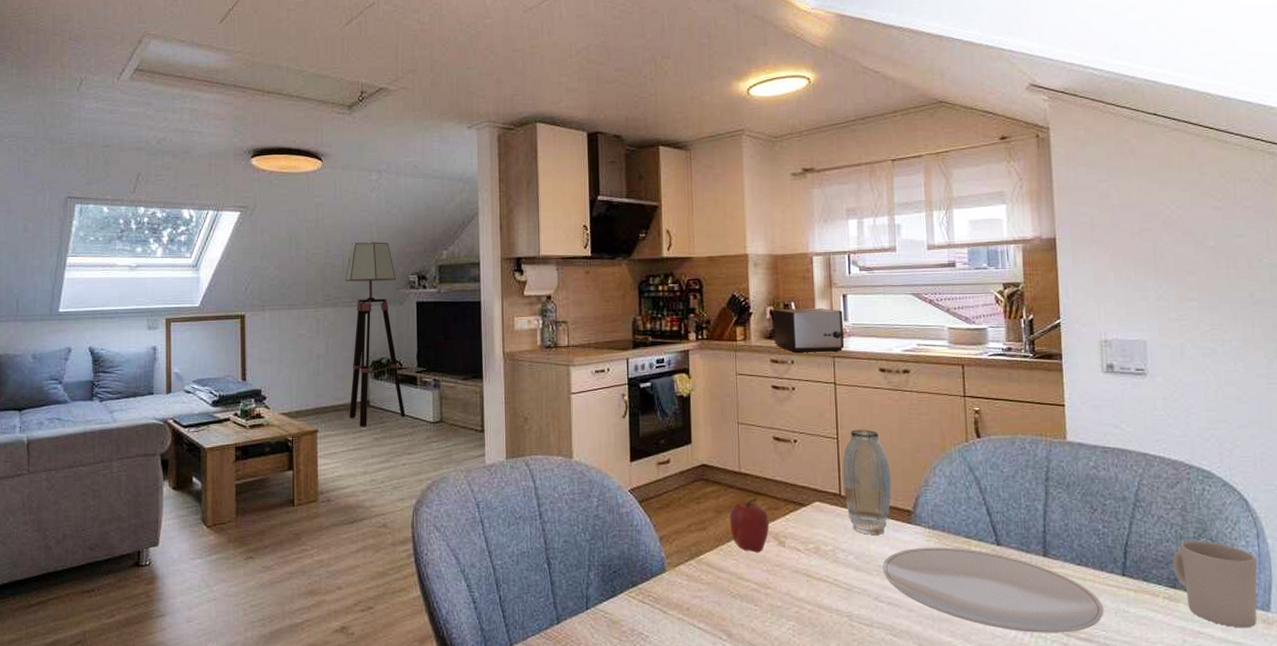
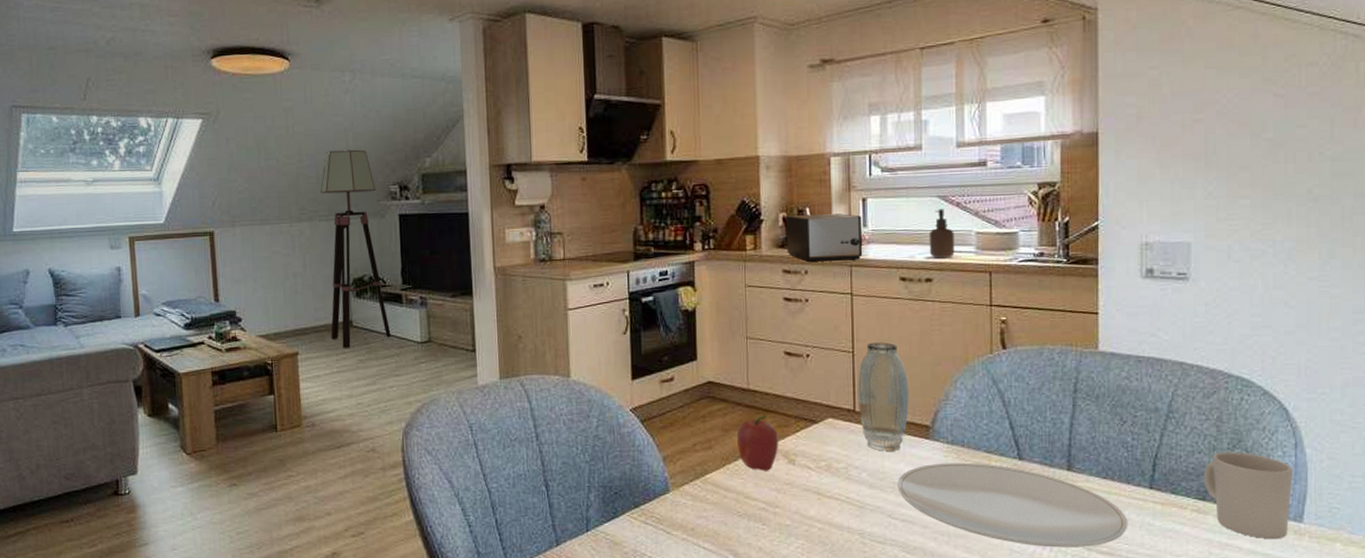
soap dispenser: none [905,305,929,351] -> present [929,208,955,259]

